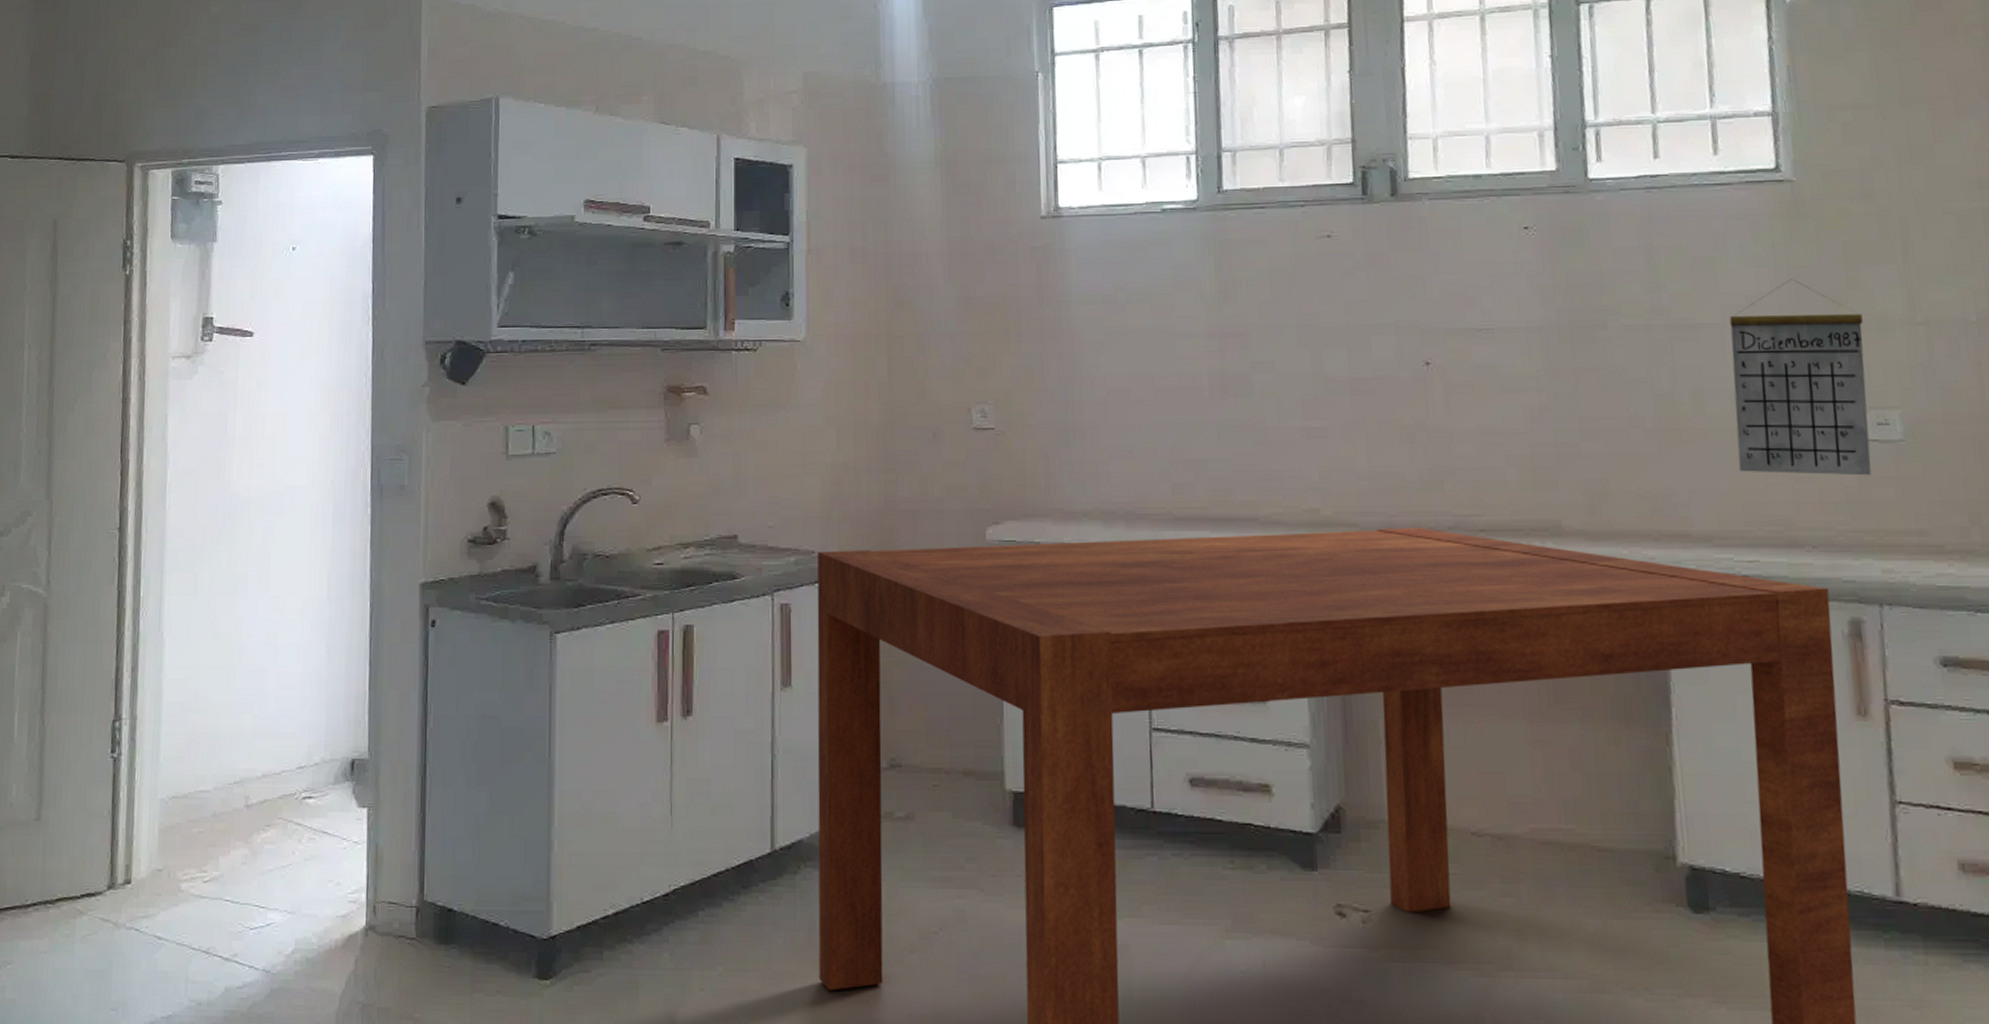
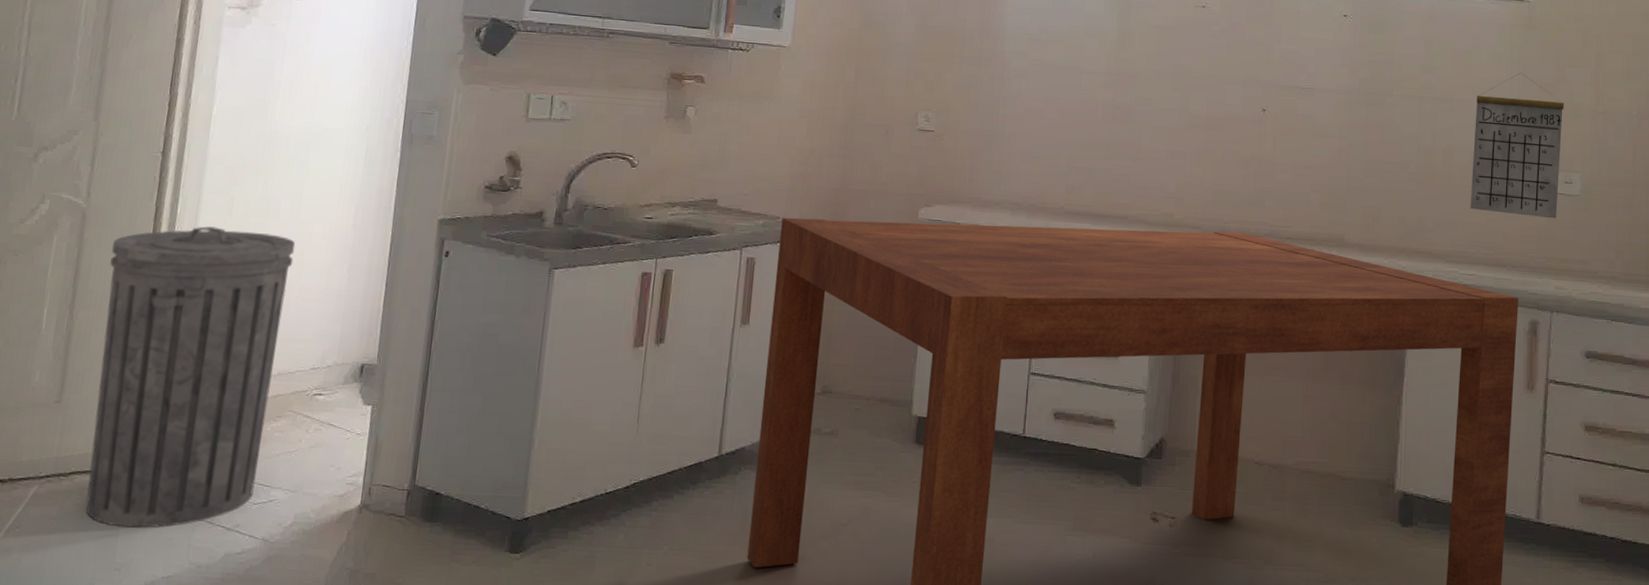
trash can: none [75,608,268,961] -> present [85,225,296,528]

